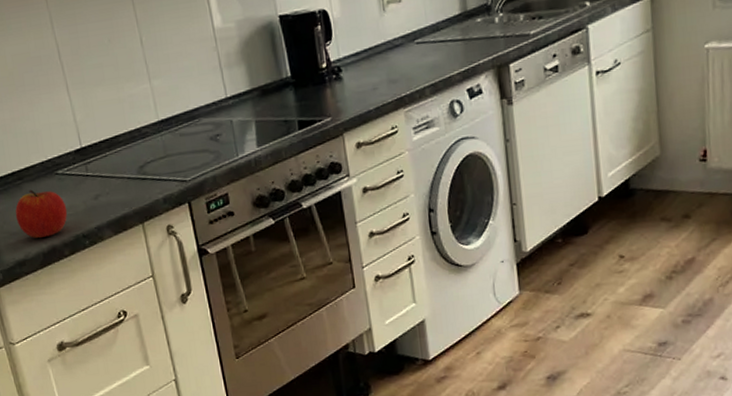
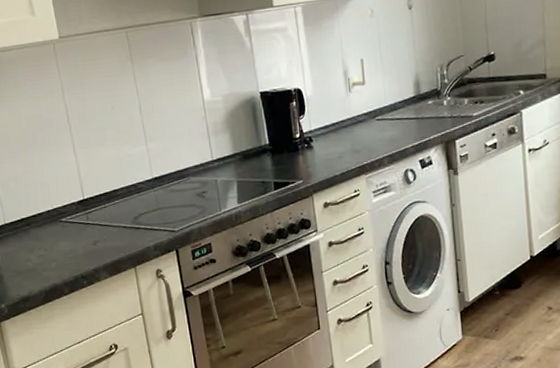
apple: present [15,189,68,238] -> none [22,234,69,277]

